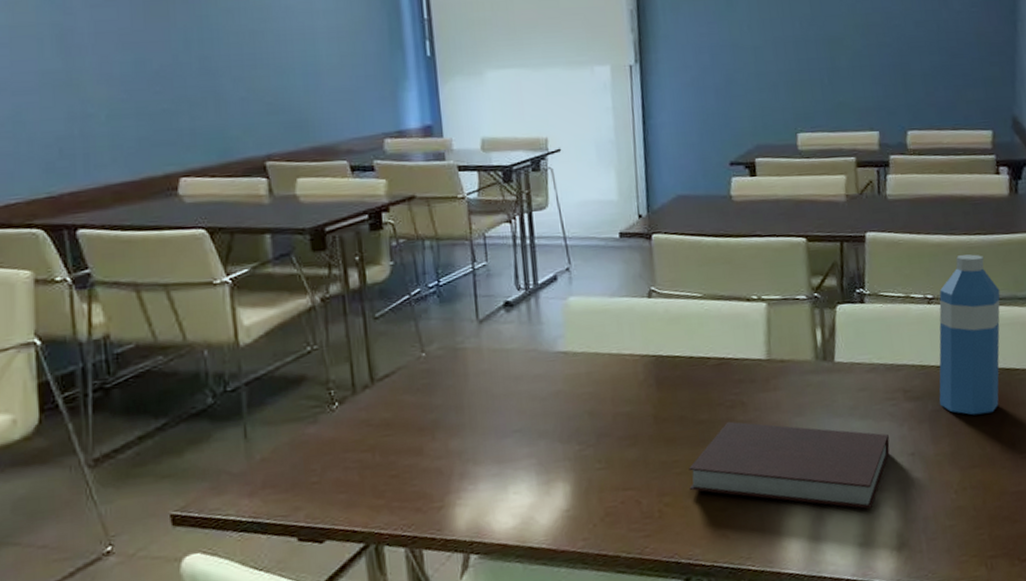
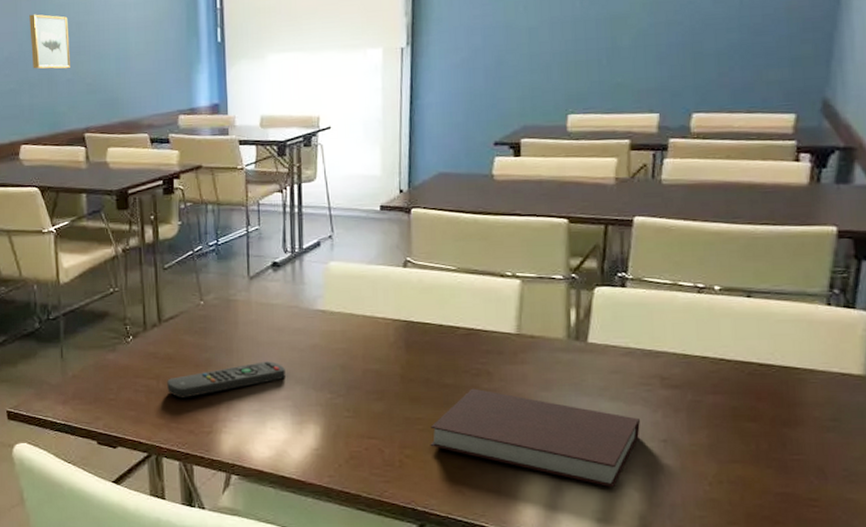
wall art: none [186,19,244,86] -> present [29,14,70,69]
remote control: none [385,415,527,471] -> present [167,361,285,399]
water bottle: present [939,254,1000,416] -> none [700,245,786,410]

